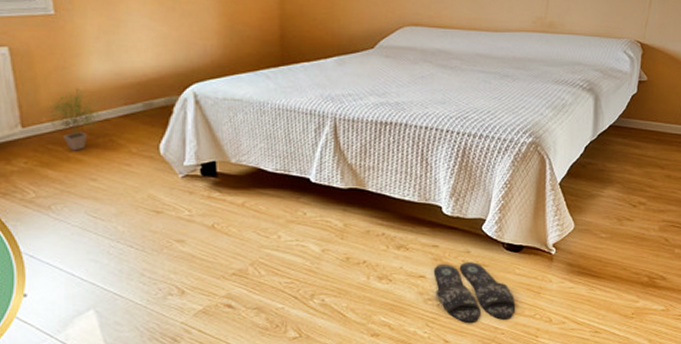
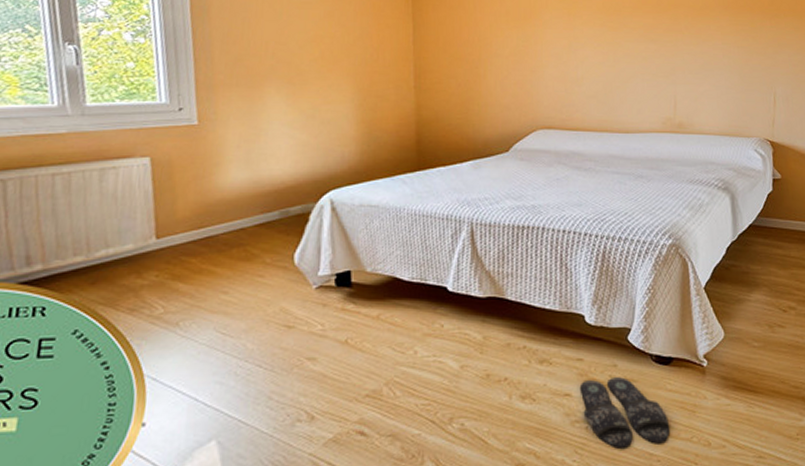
potted plant: present [44,88,103,151] -> none [180,197,239,262]

